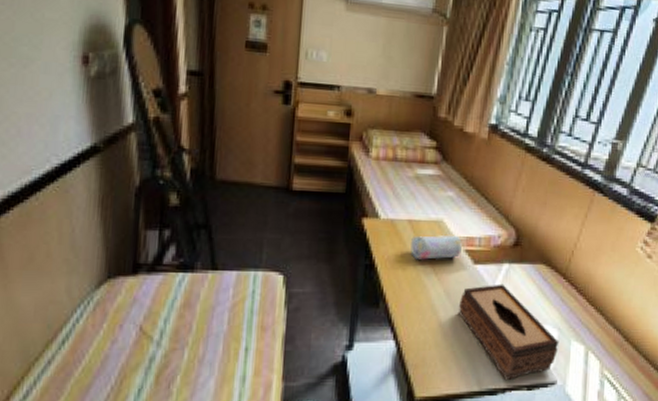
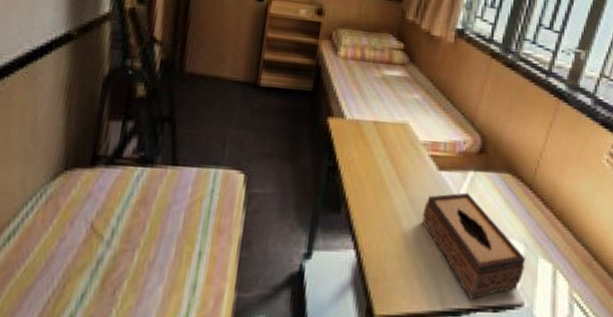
pencil case: present [411,234,462,260] -> none [375,138,427,165]

